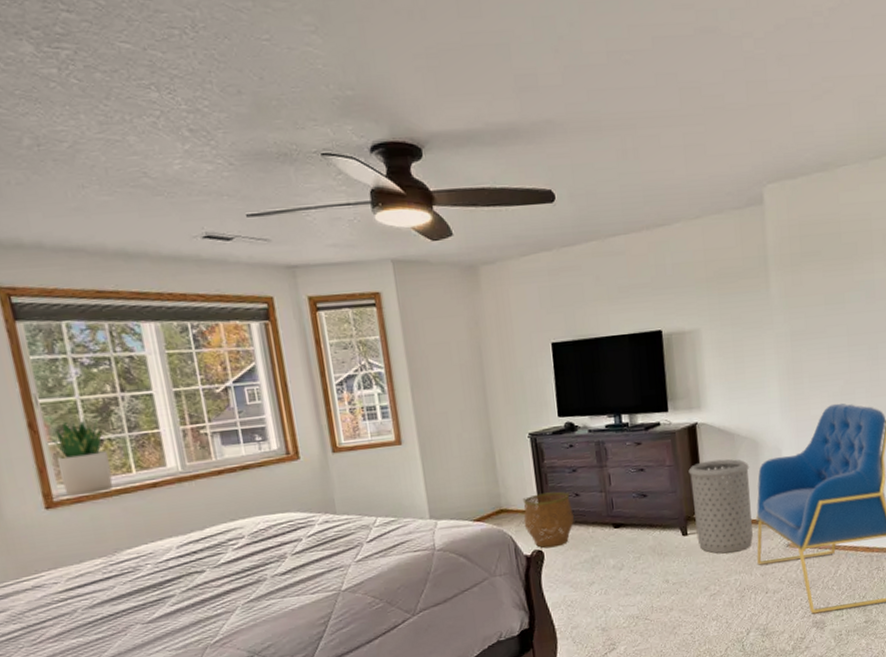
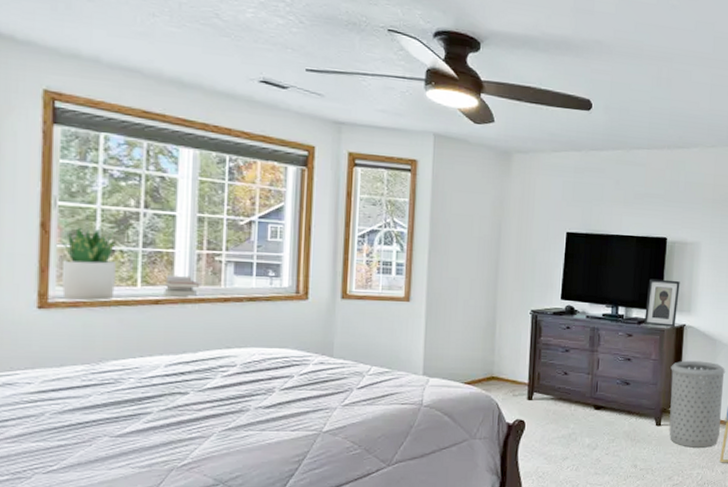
books: none [157,453,192,480] -> present [162,274,200,299]
basket: present [522,491,575,548] -> none [511,367,560,419]
picture frame: none [649,376,687,430] -> present [644,279,680,327]

